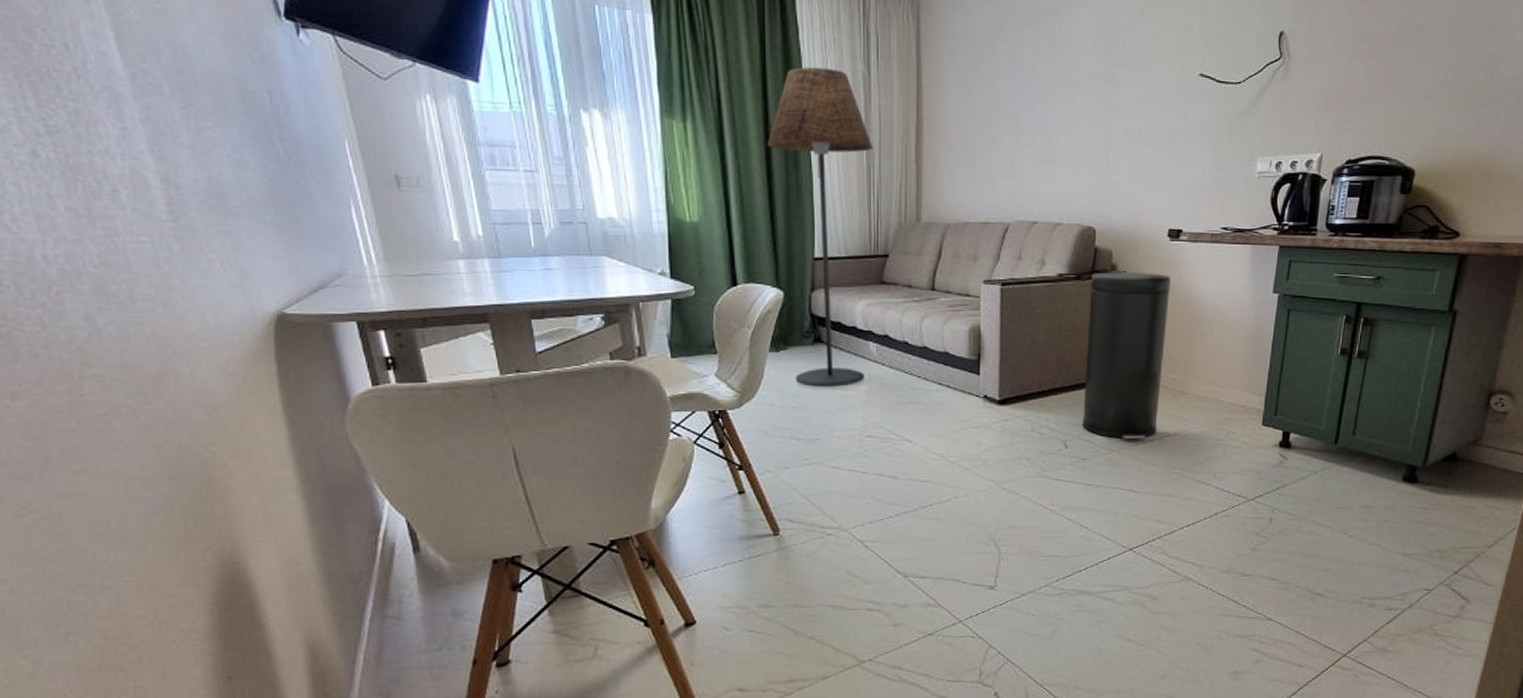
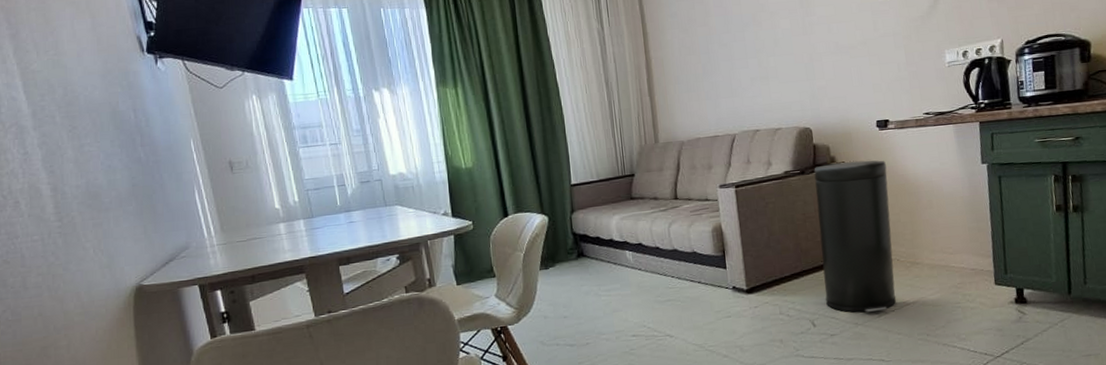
floor lamp: present [767,66,873,388] -> none [524,29,625,297]

